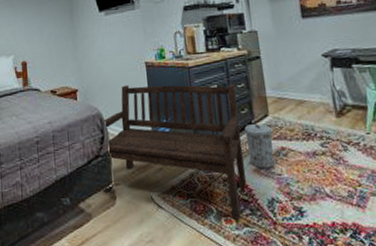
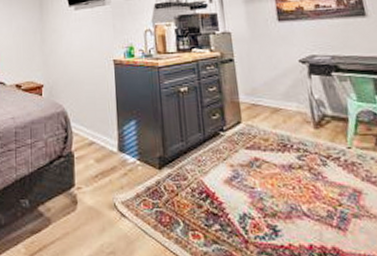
bench: present [102,83,247,220] -> none [63,82,217,235]
trash can: present [244,124,275,169] -> none [215,131,247,181]

